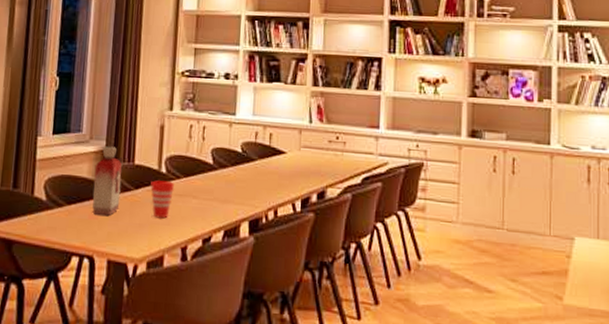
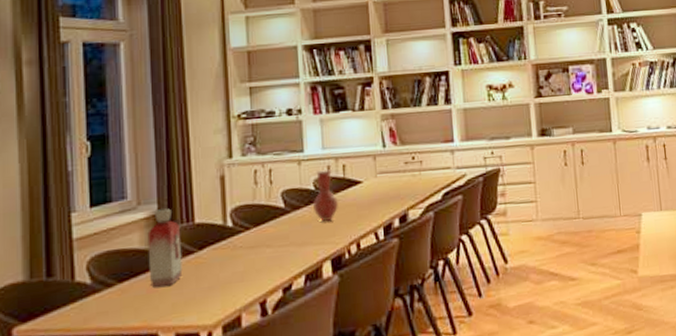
cup: present [150,179,175,219] -> none [216,234,245,277]
vase: none [239,135,263,184] -> present [313,169,339,221]

